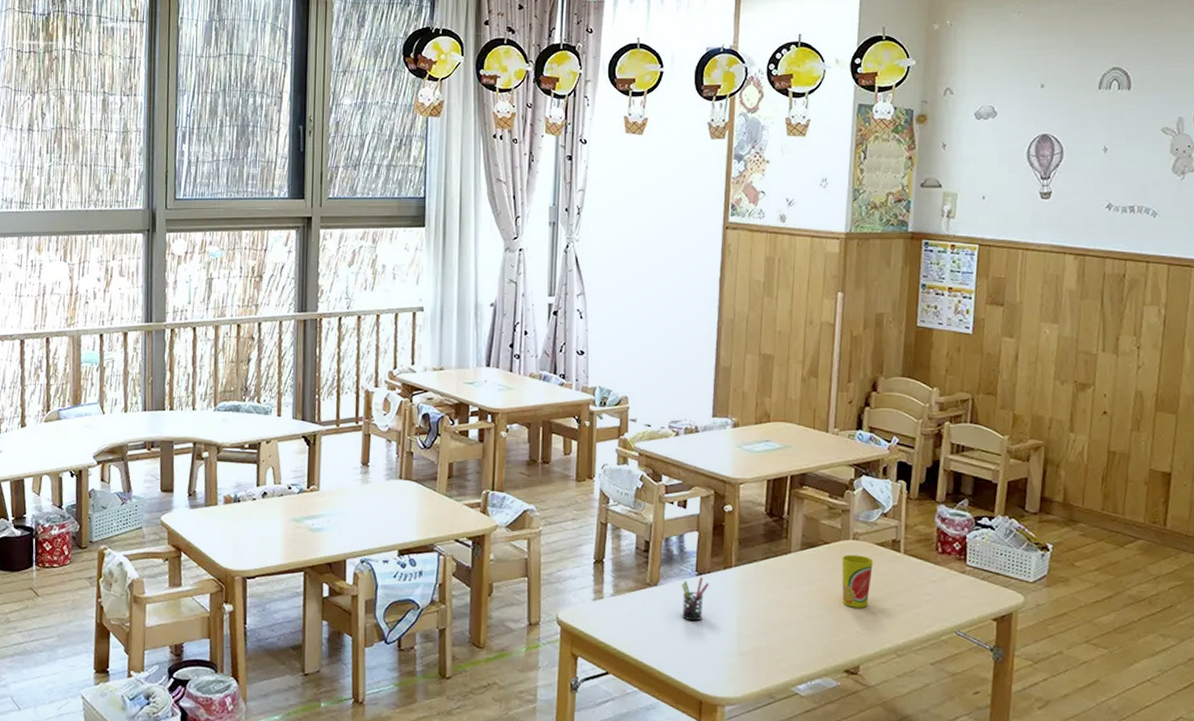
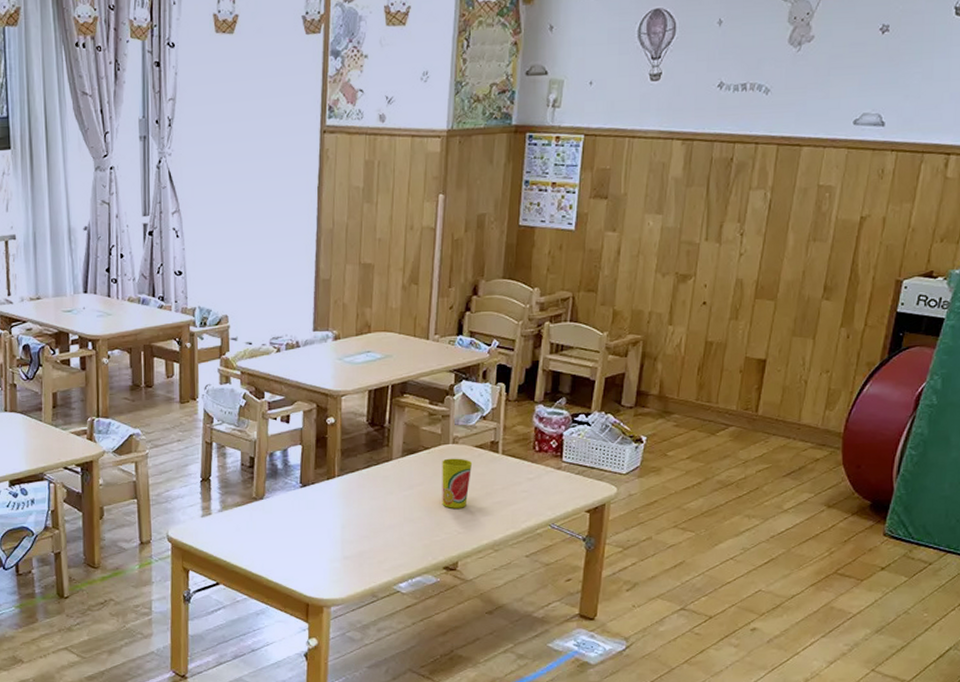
pen holder: present [682,577,709,622] -> none [287,489,313,531]

